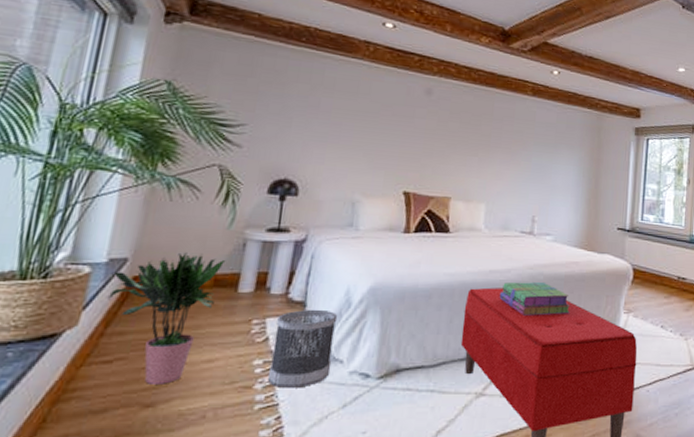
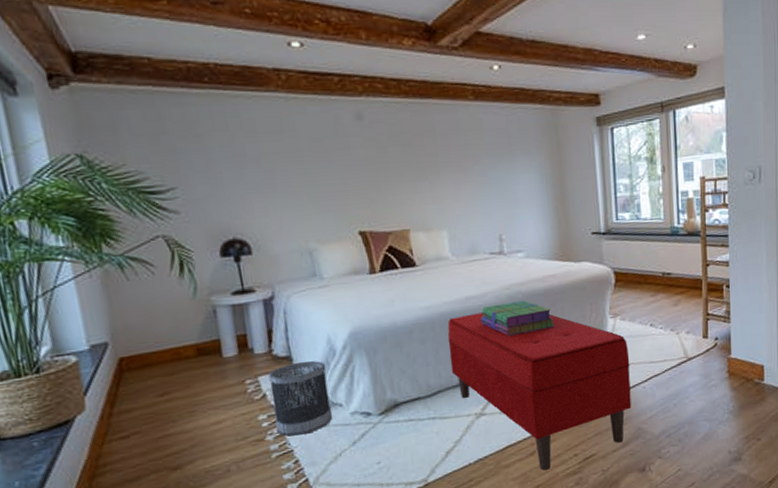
potted plant: present [108,252,226,384] -> none [99,326,204,451]

